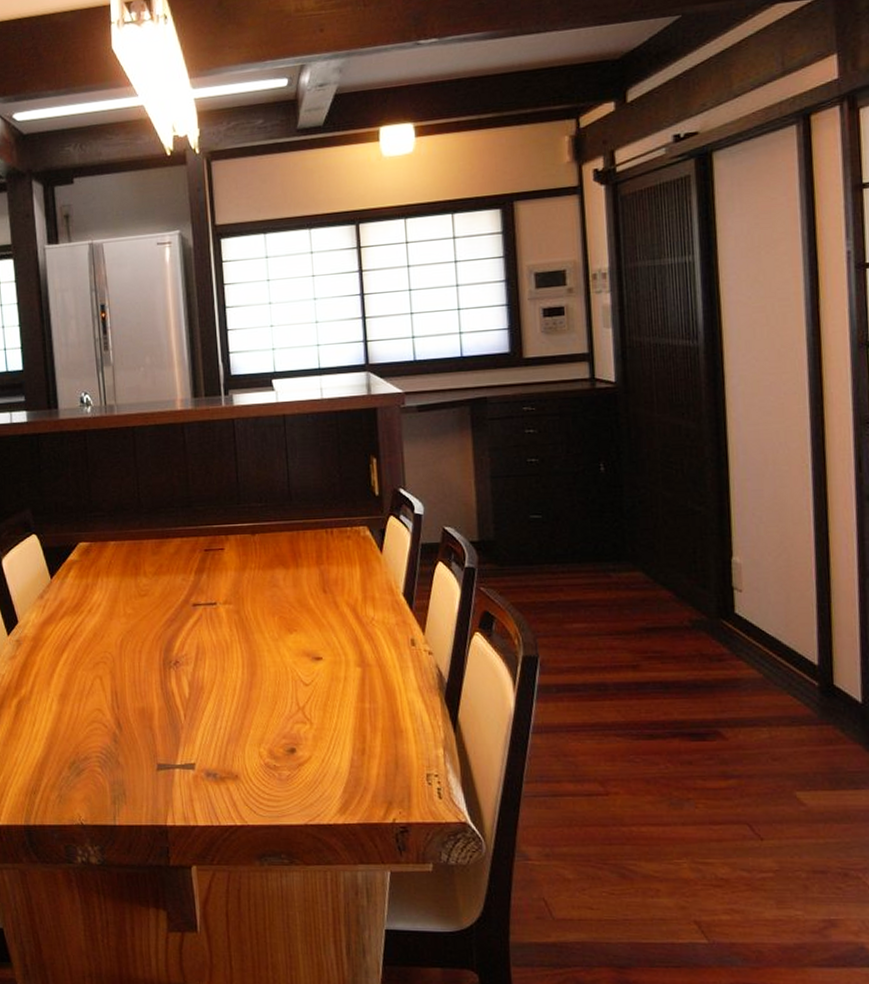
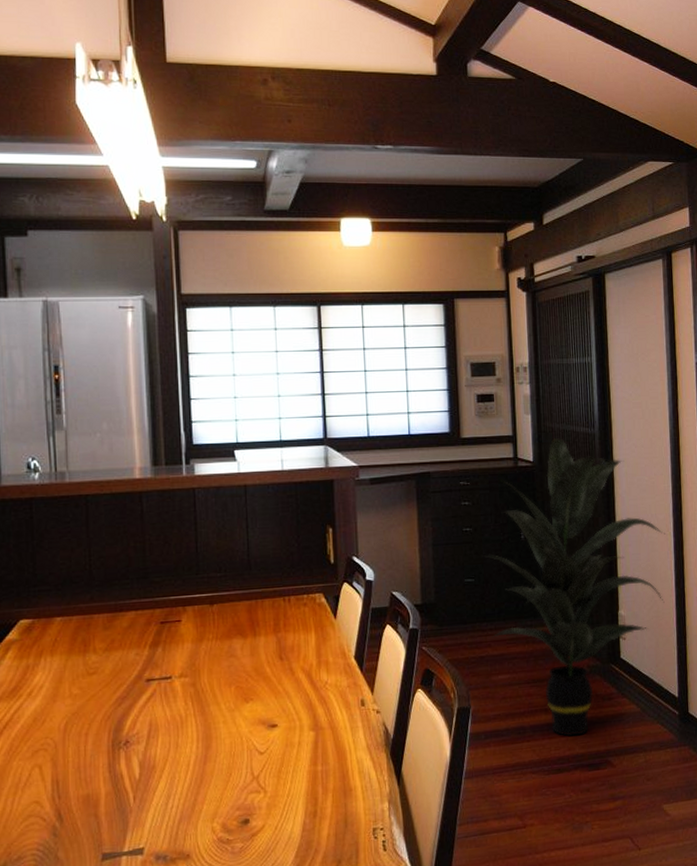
indoor plant: none [552,354,800,699] -> present [483,438,665,736]

